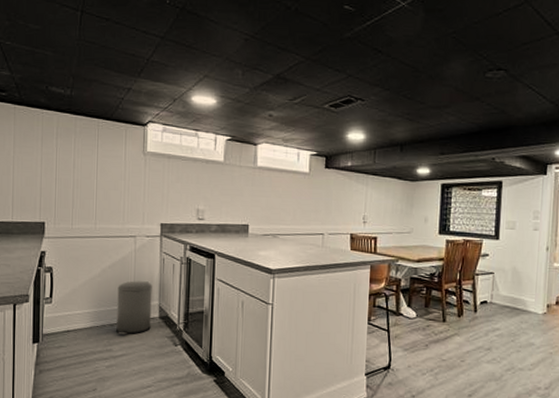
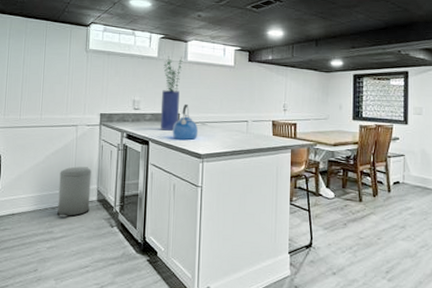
vase: none [226,160,252,243] -> present [160,56,183,131]
kettle: none [240,215,269,254] -> present [172,105,199,141]

